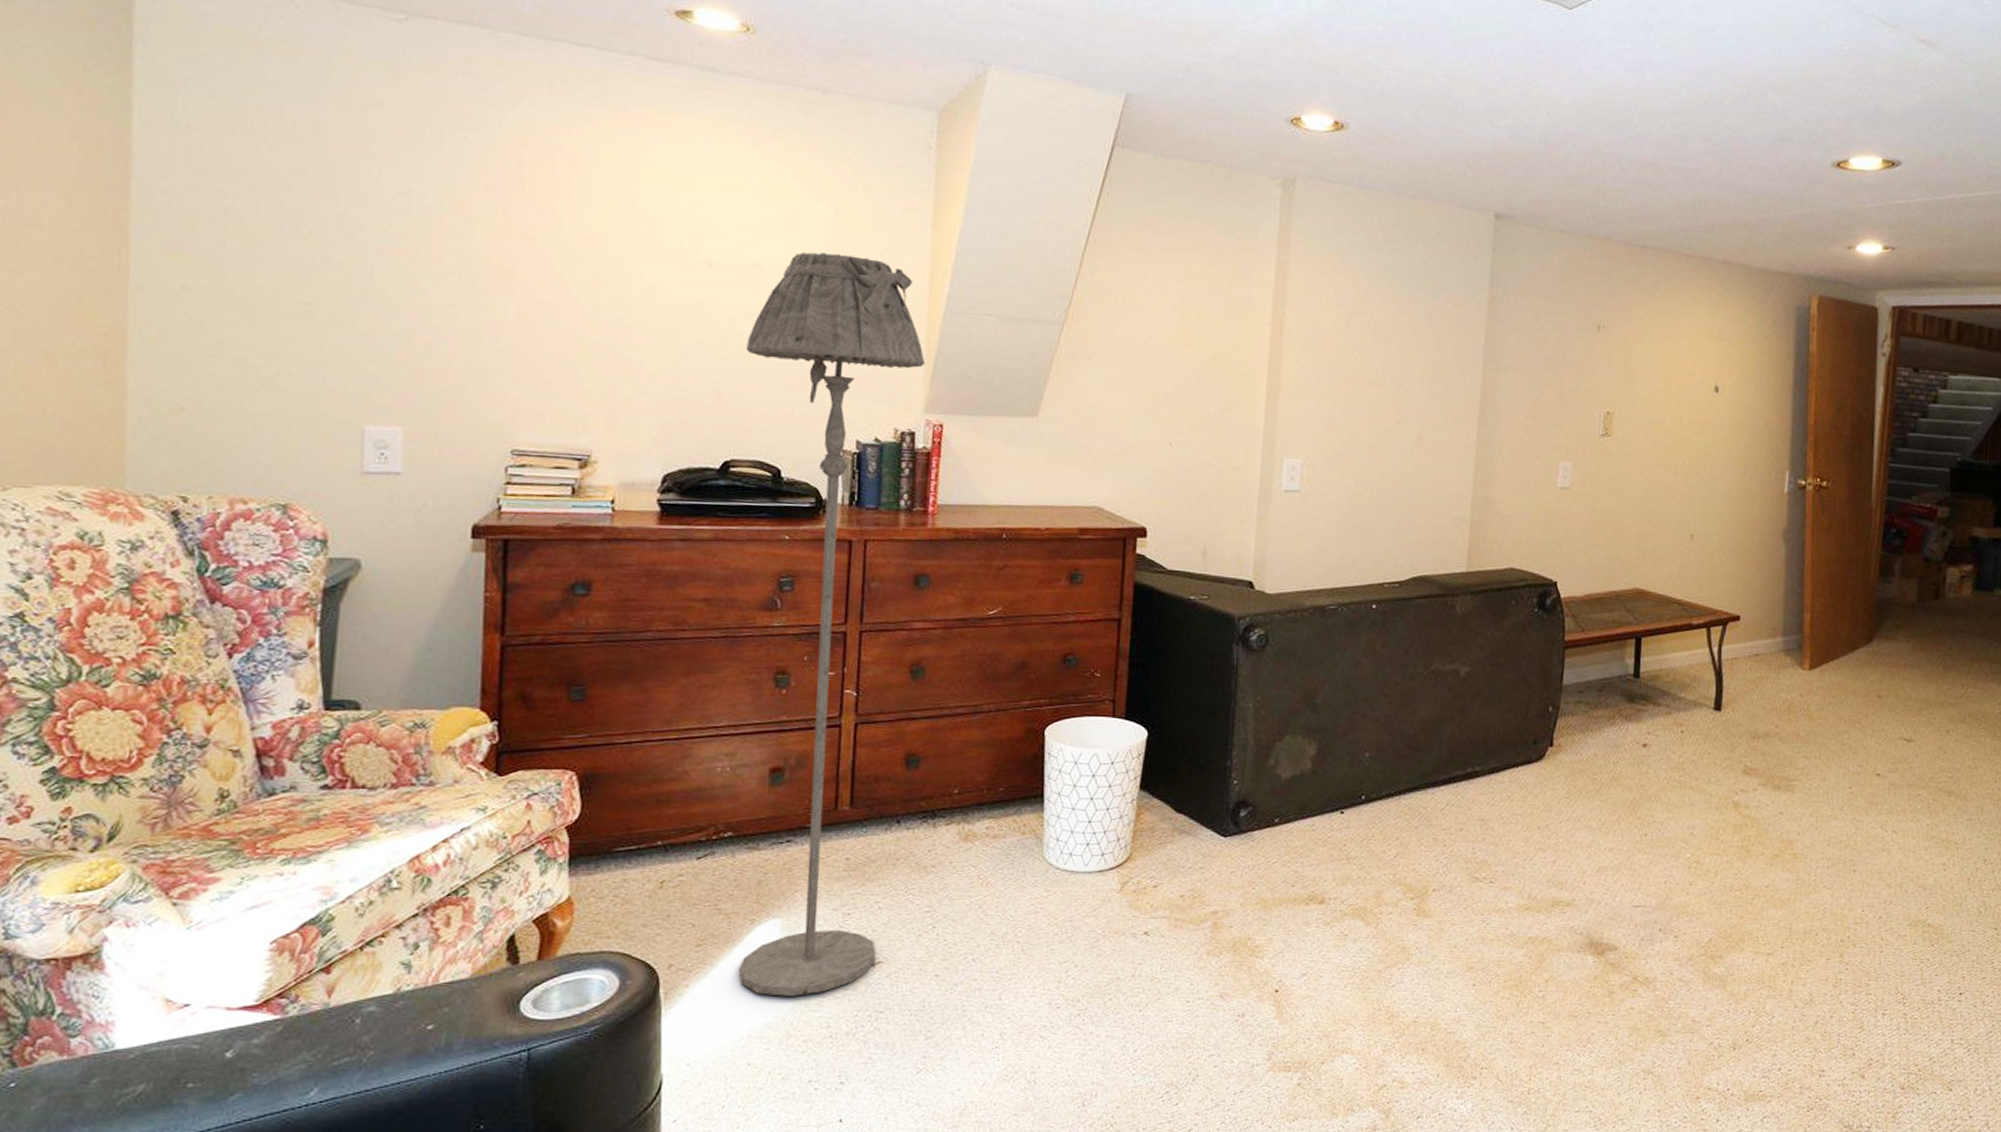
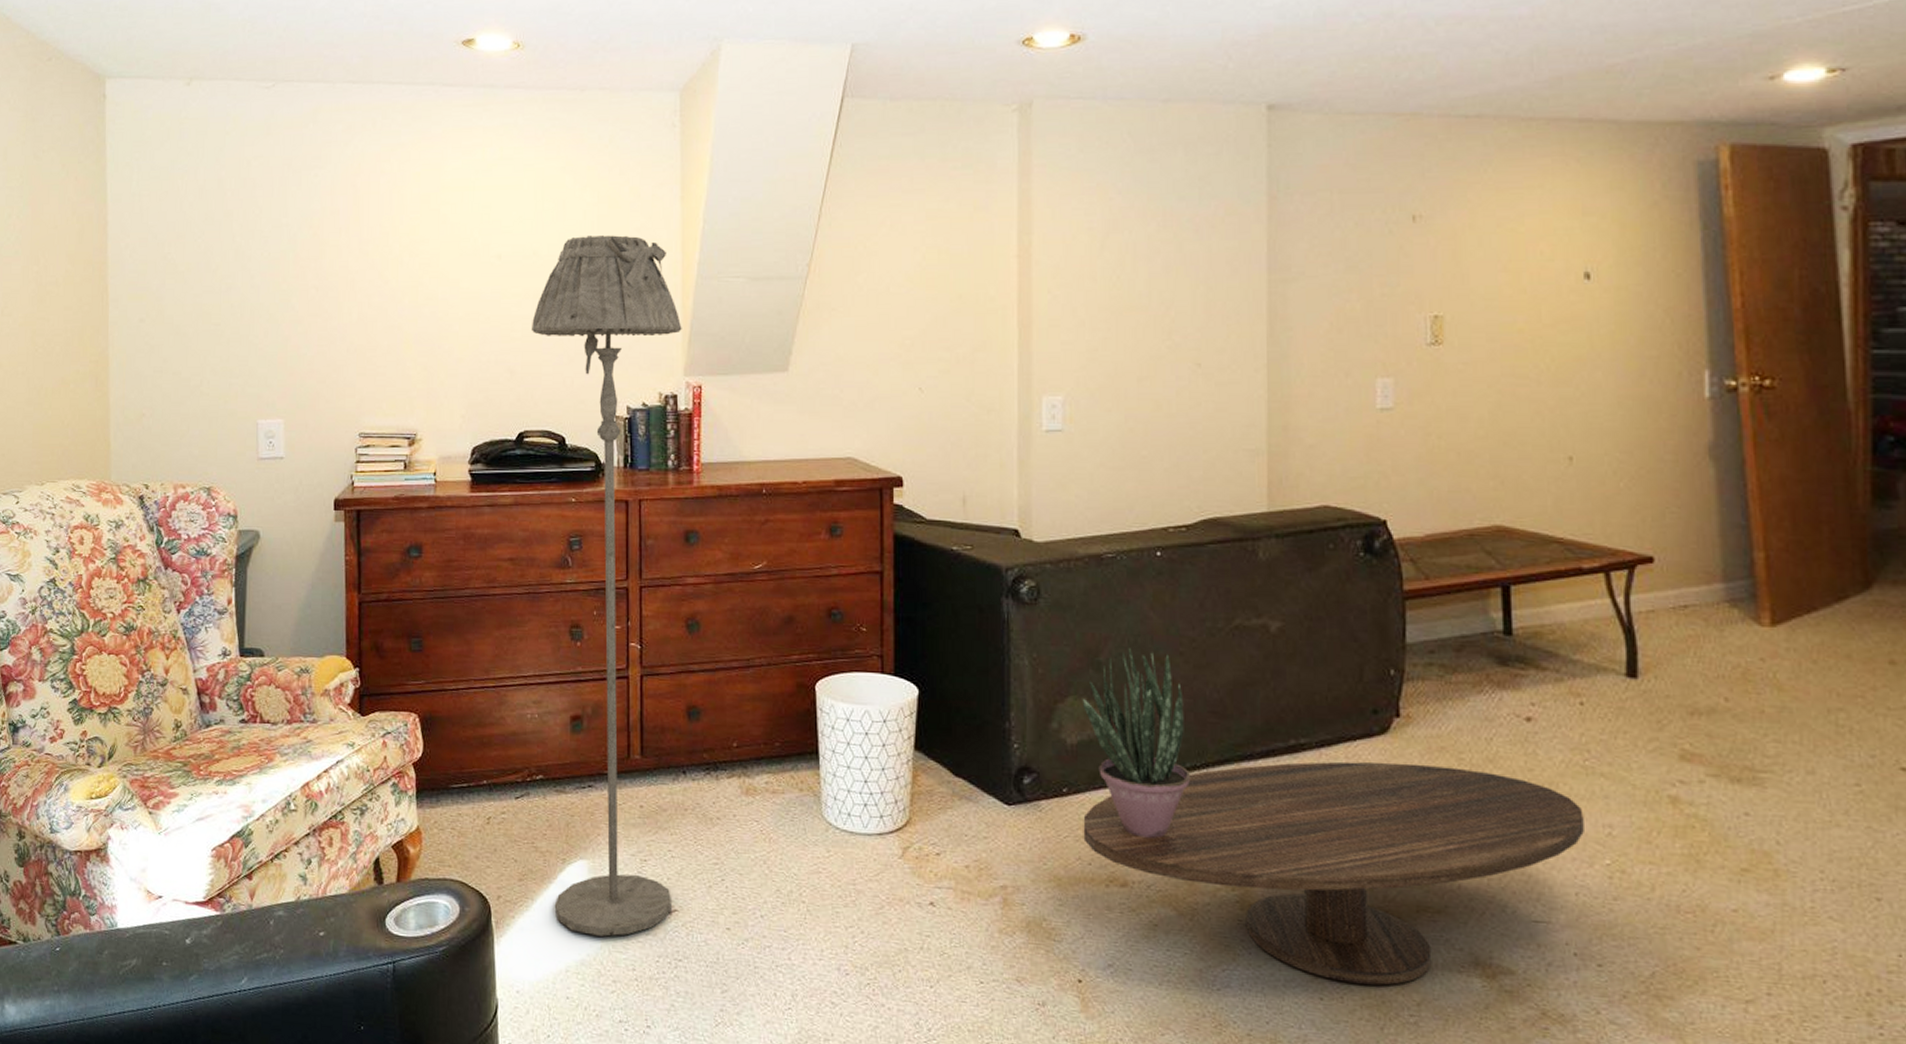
coffee table: none [1289,784,1676,969] -> present [1083,761,1584,986]
potted plant: none [1298,691,1386,859] -> present [1082,648,1191,839]

